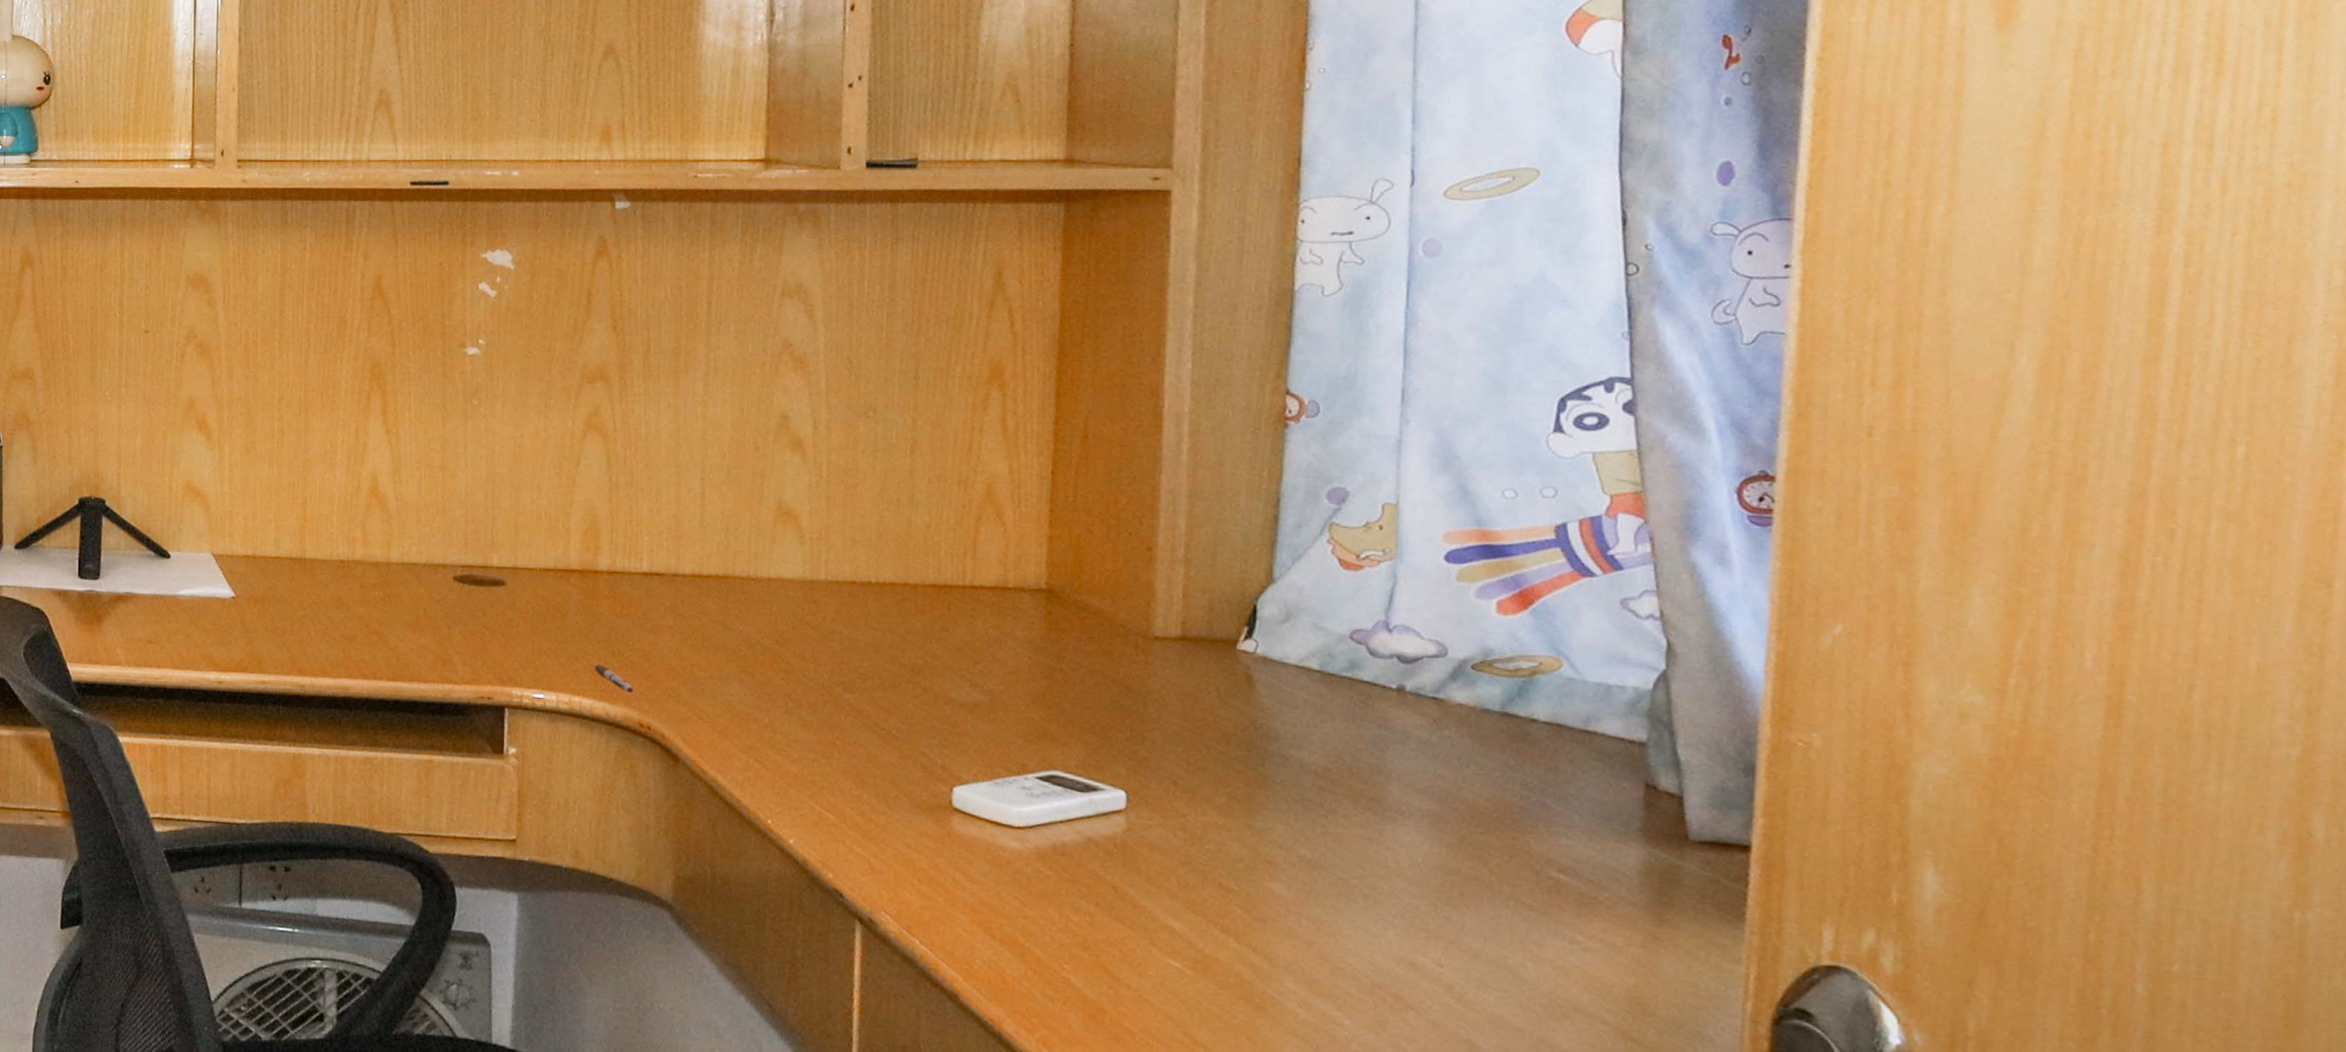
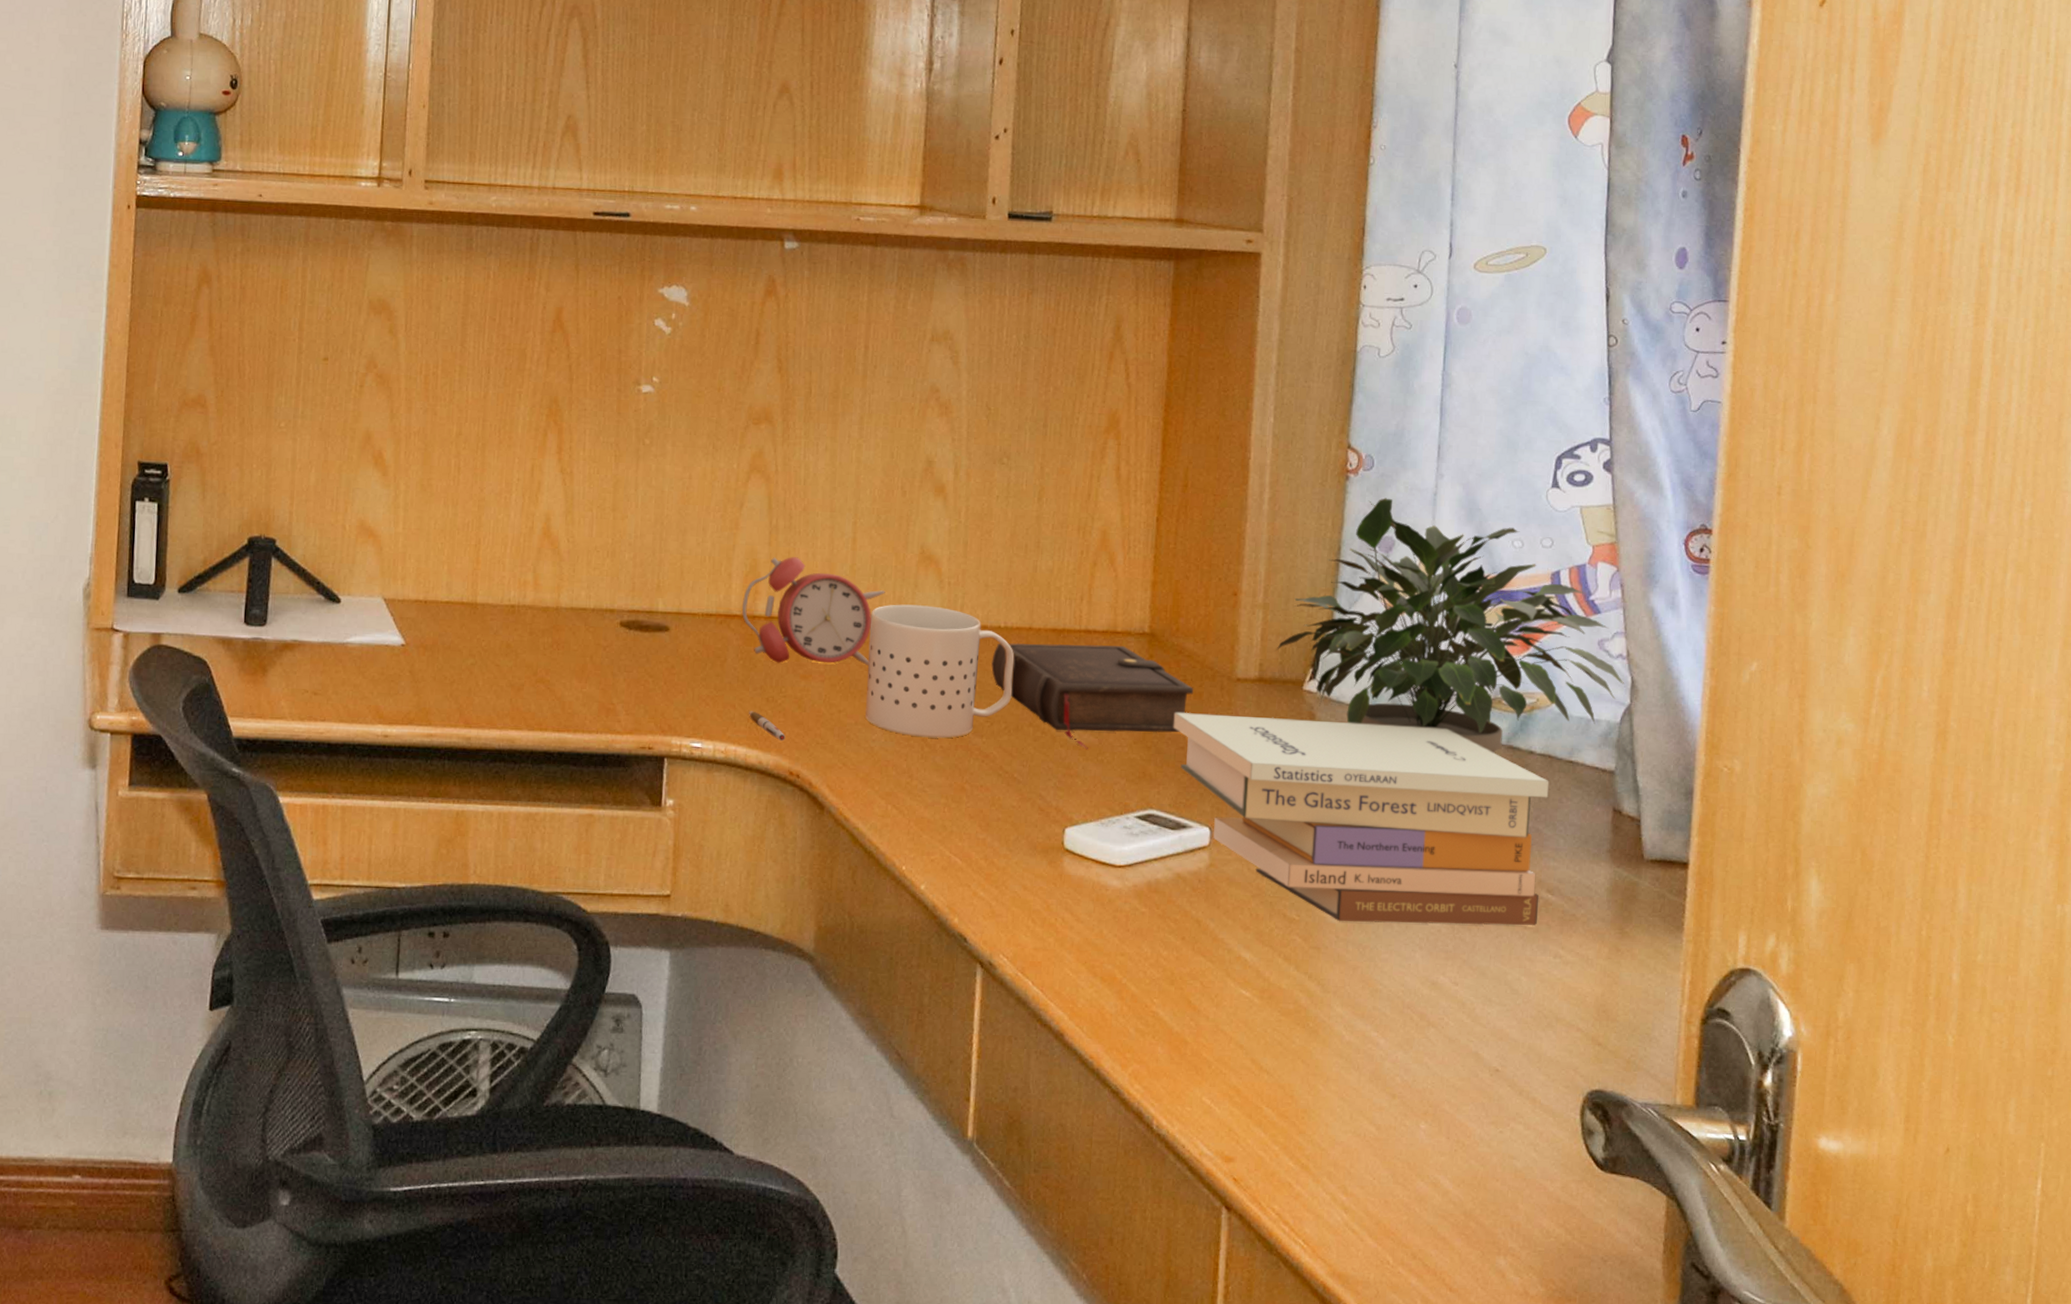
alarm clock: none [582,513,739,621] -> present [741,557,886,666]
mug: none [720,559,888,694] -> present [865,604,1015,739]
book: none [862,598,1102,708] -> present [991,643,1194,750]
books: none [1078,671,1558,908] -> present [1173,712,1549,926]
potted plant: none [1201,446,1658,721] -> present [1276,498,1625,754]

